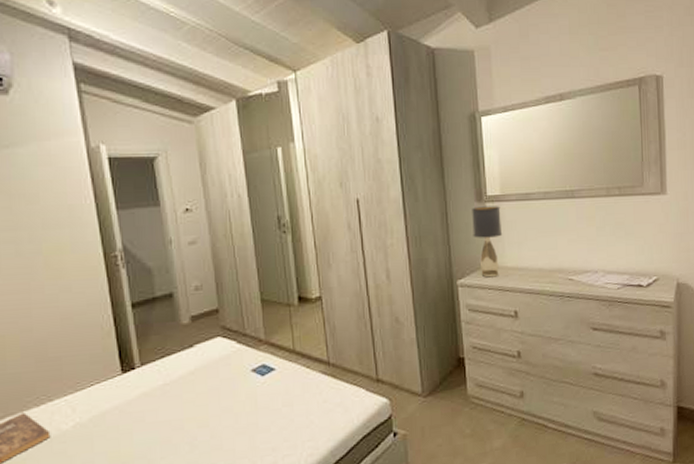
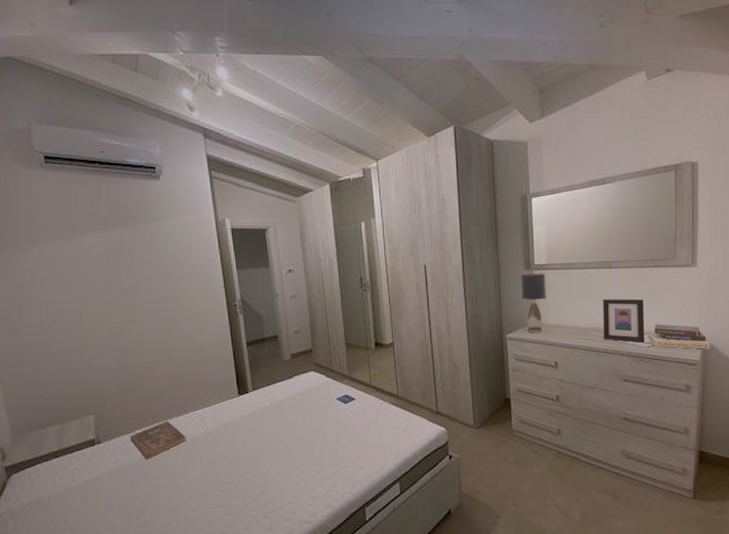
picture frame: none [566,233,614,284] -> present [603,299,645,343]
books: none [616,261,685,289] -> present [647,324,710,350]

